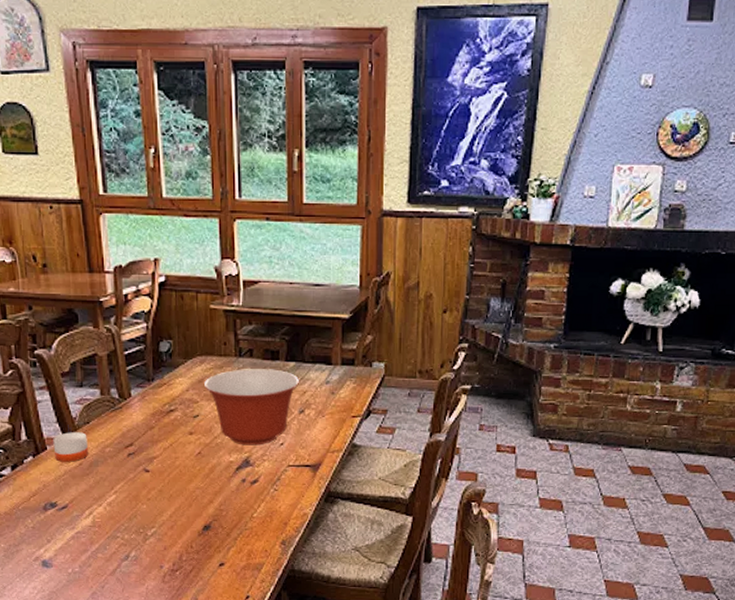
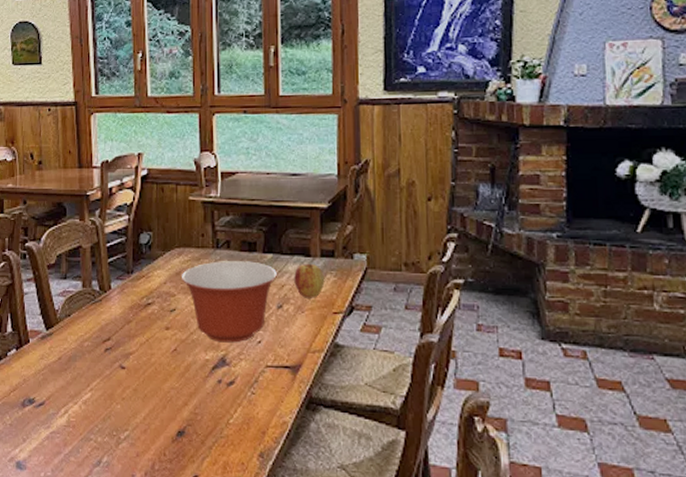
candle: present [53,432,89,462] -> none [35,325,69,356]
apple: none [316,371,345,403] -> present [294,263,325,298]

